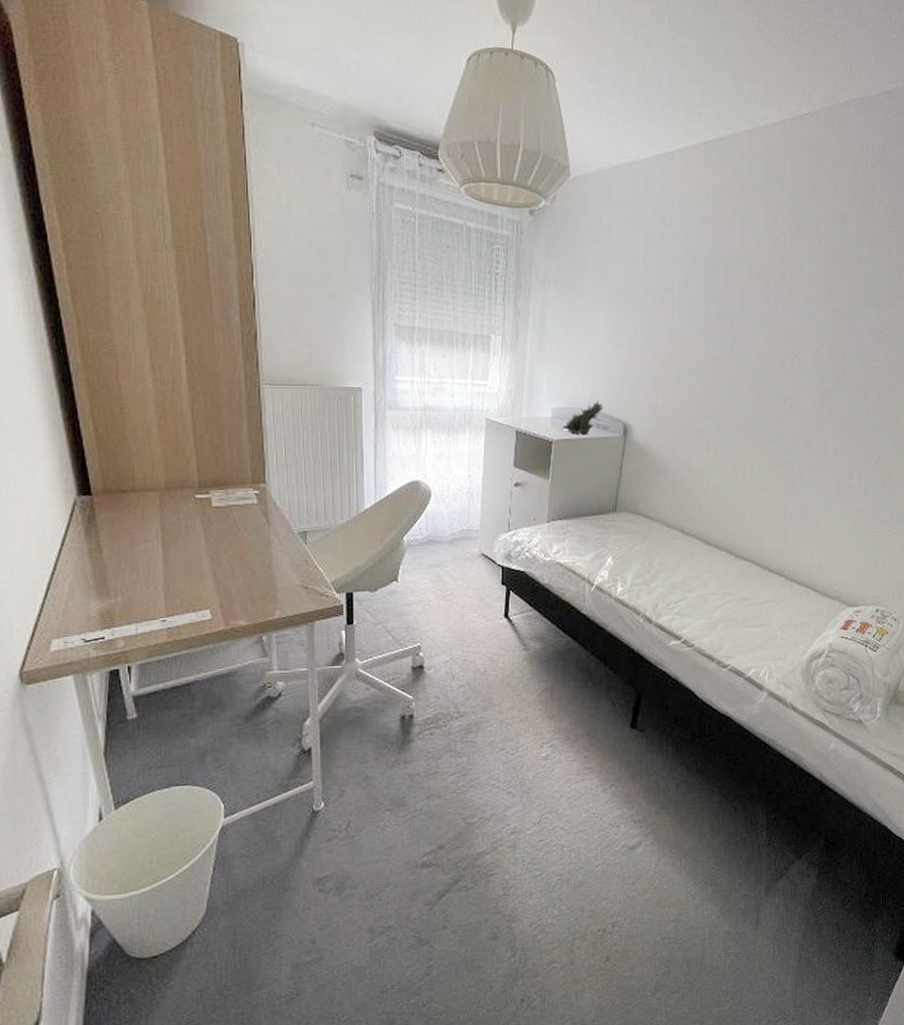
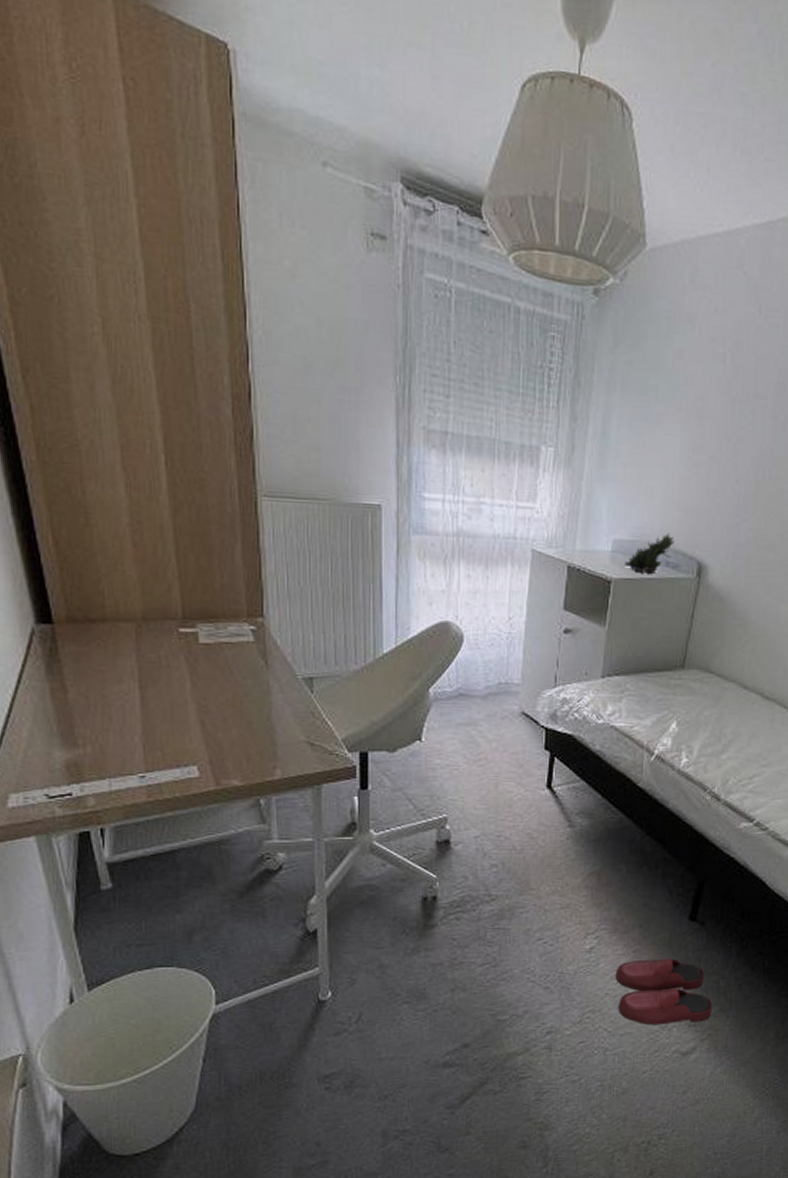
slippers: none [569,762,655,823] -> present [615,958,713,1025]

